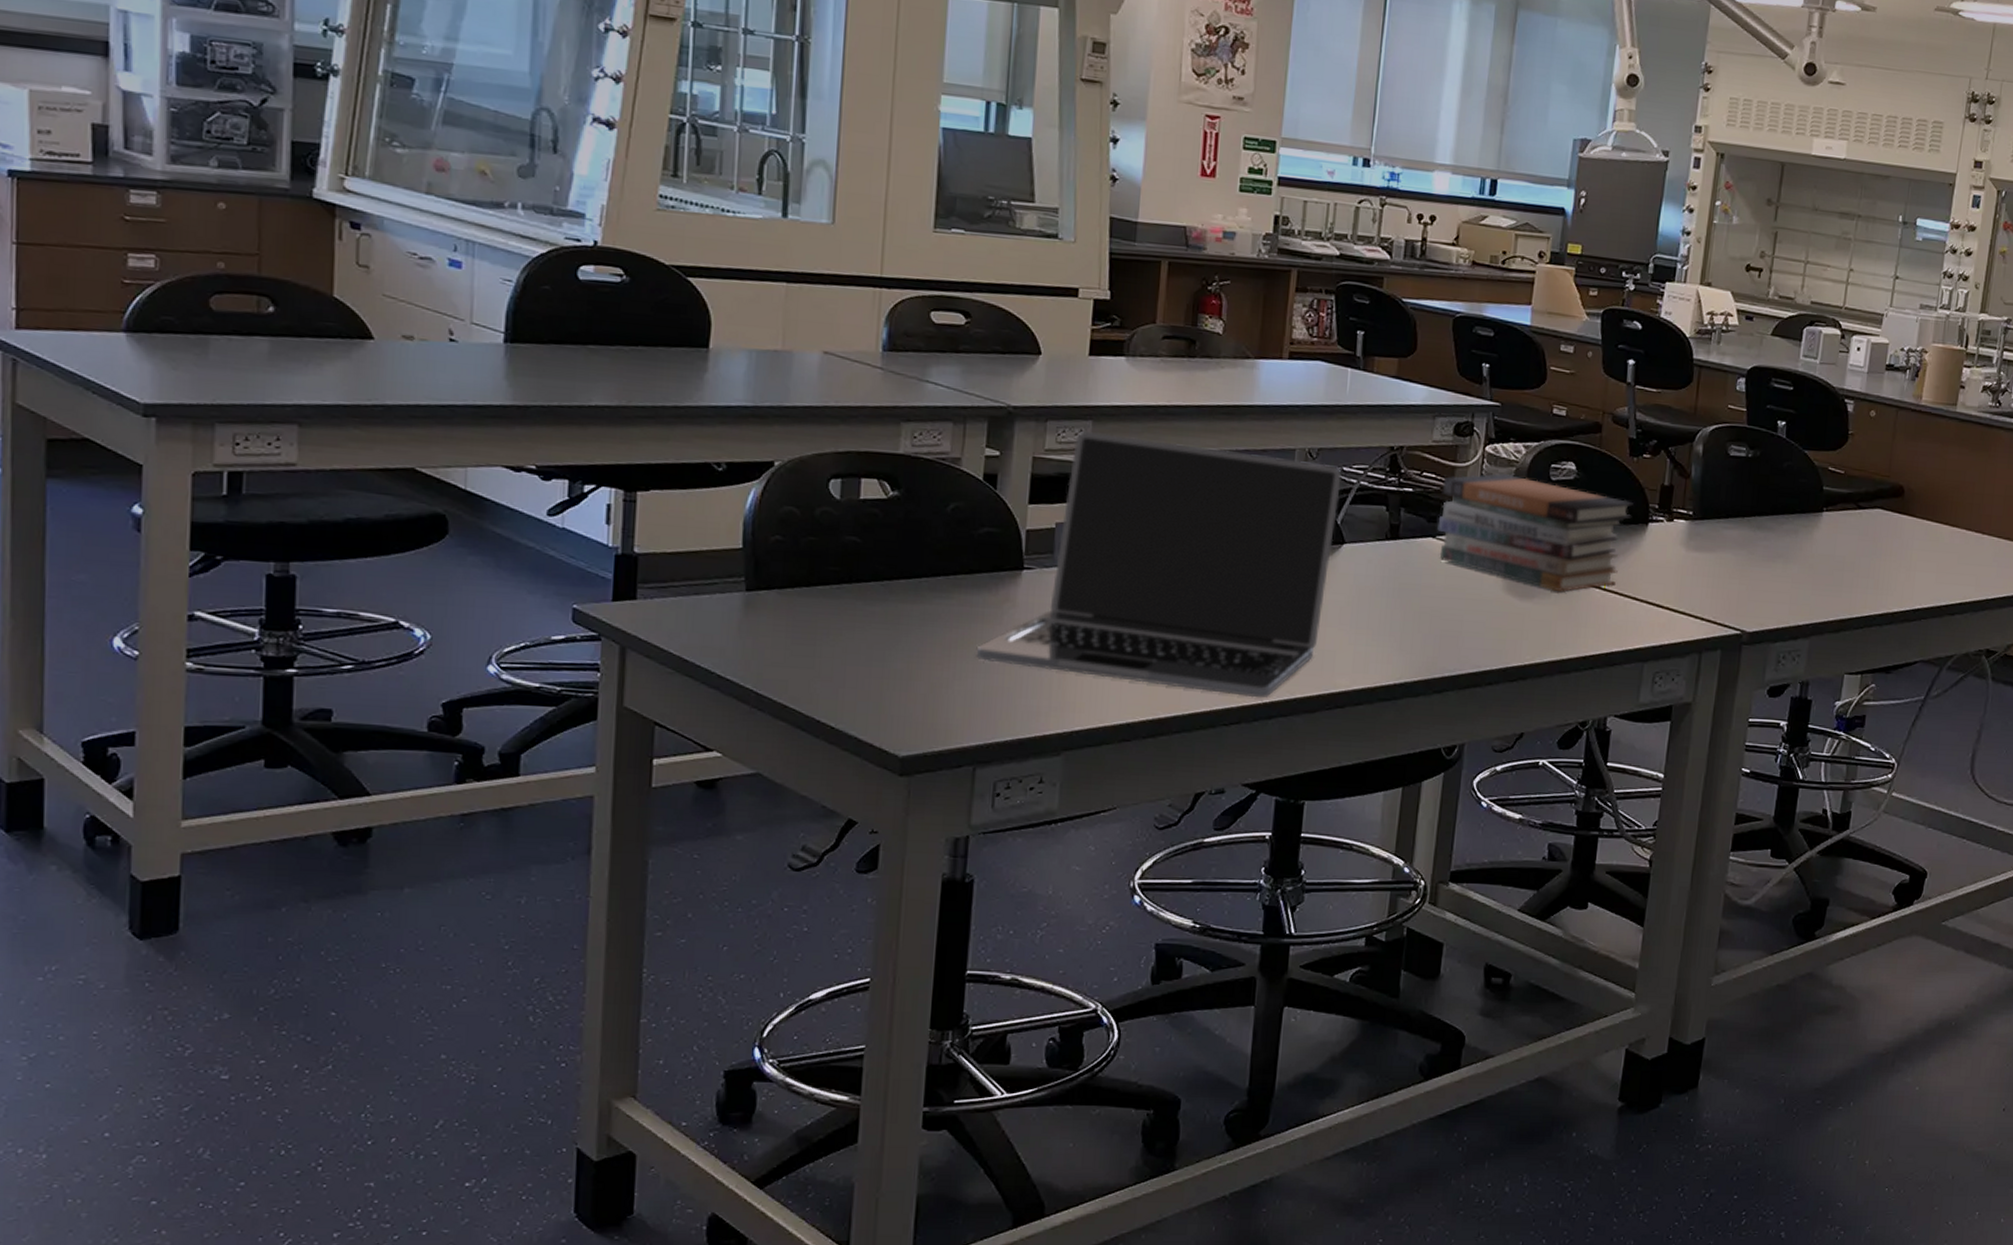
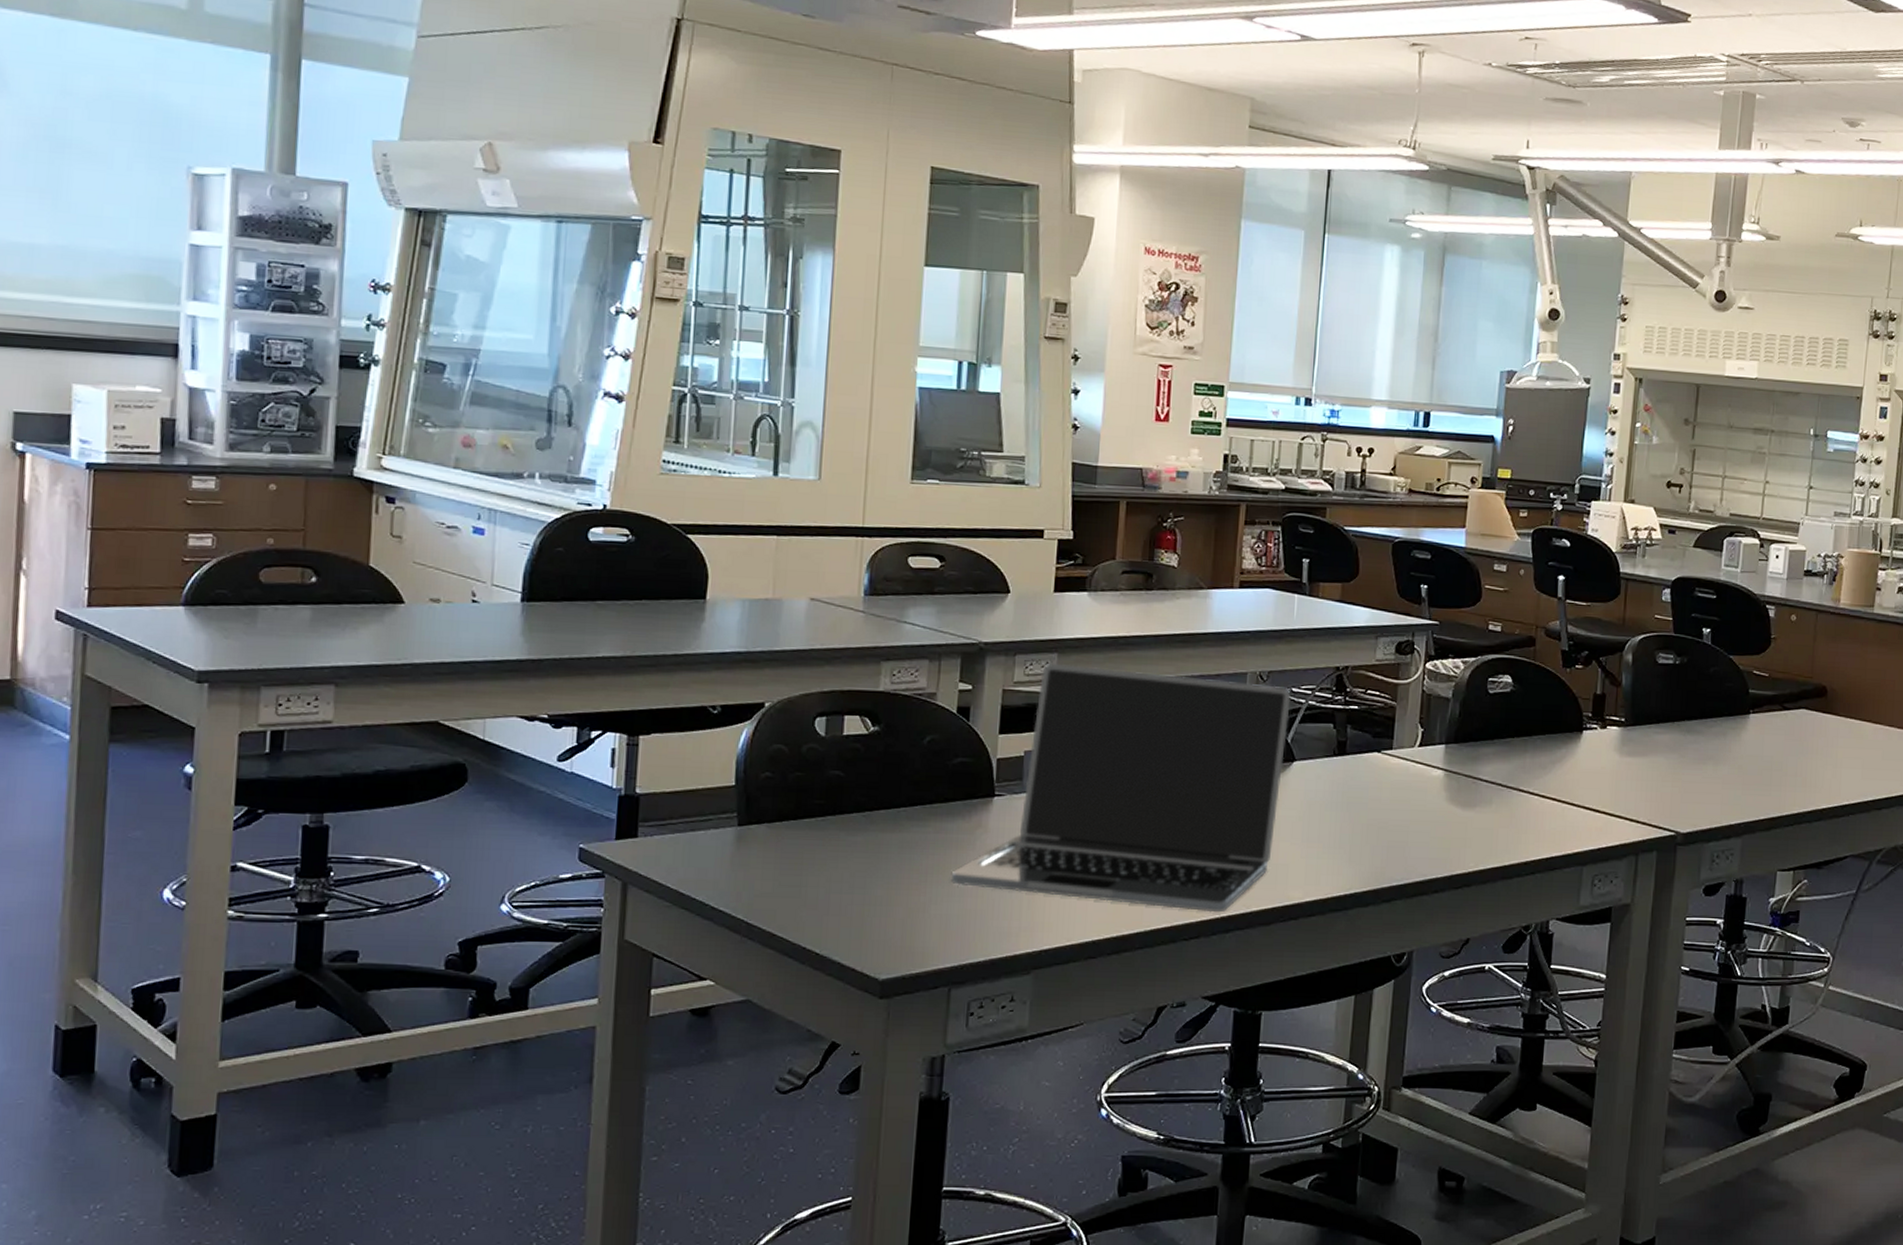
book stack: present [1437,474,1633,592] -> none [1382,689,1568,801]

